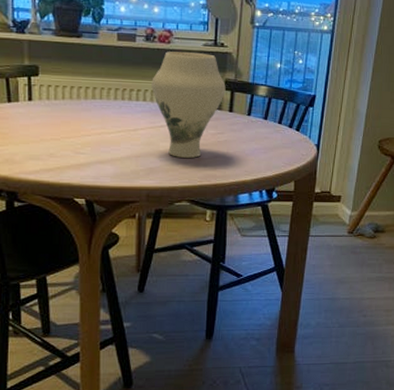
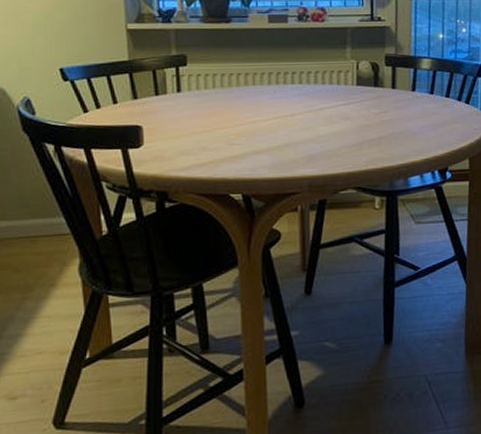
vase: present [151,51,226,159] -> none [307,28,387,142]

